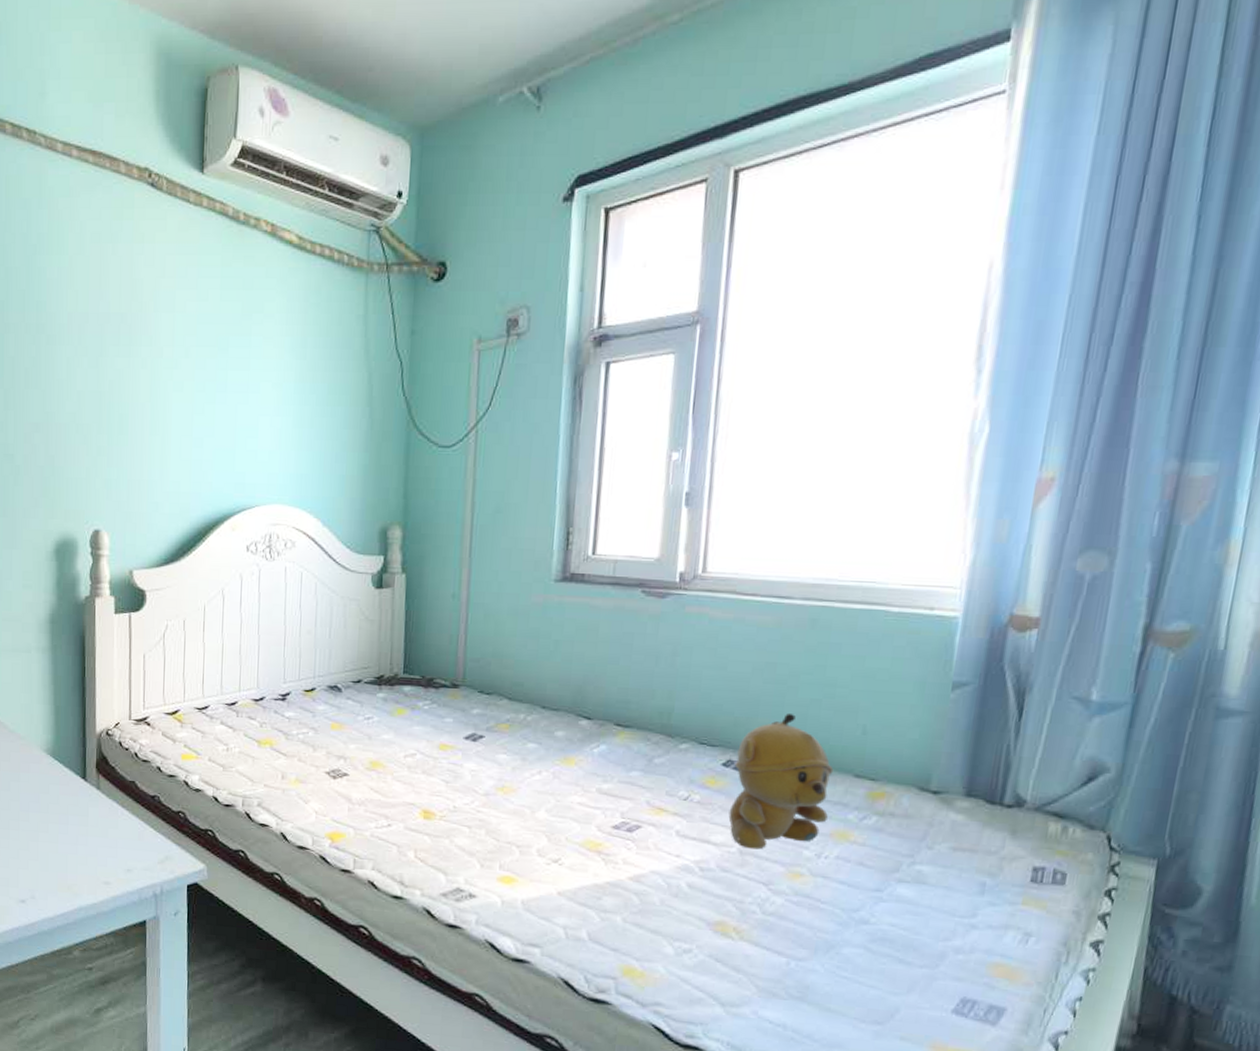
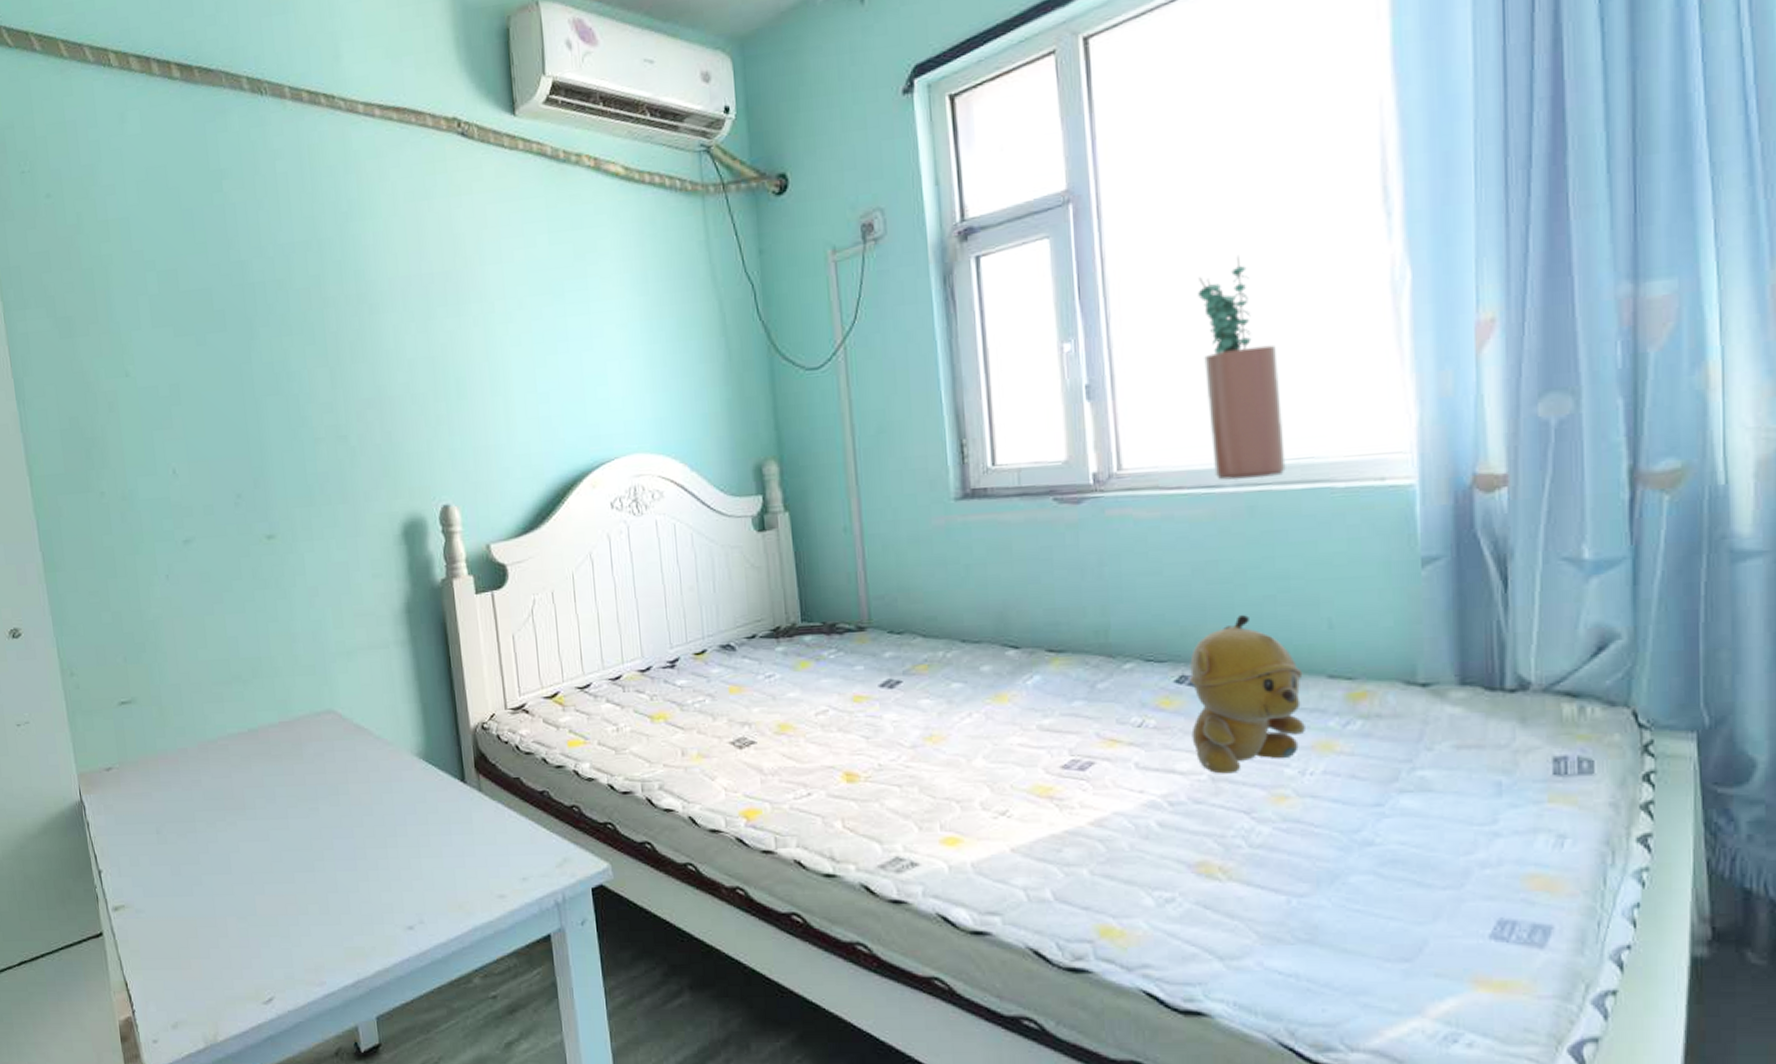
vase: none [786,391,859,596] -> present [1198,255,1286,481]

